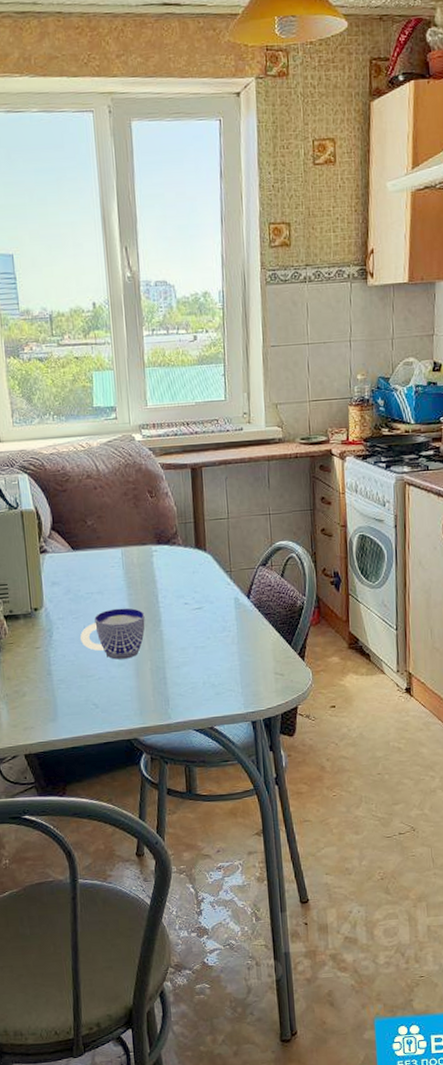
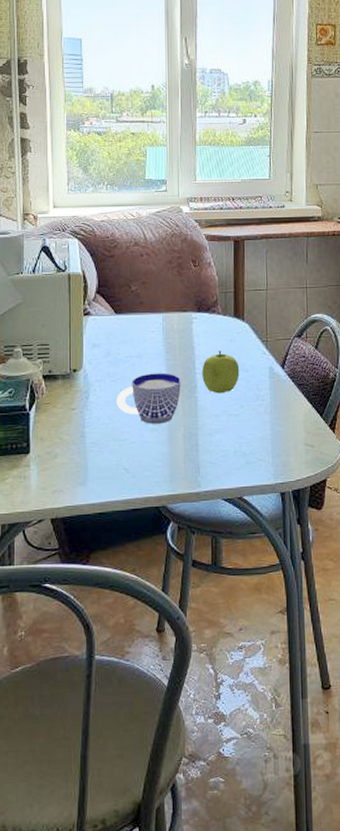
fruit: none [165,583,205,627] -> present [202,351,240,394]

